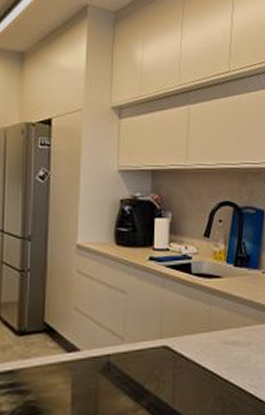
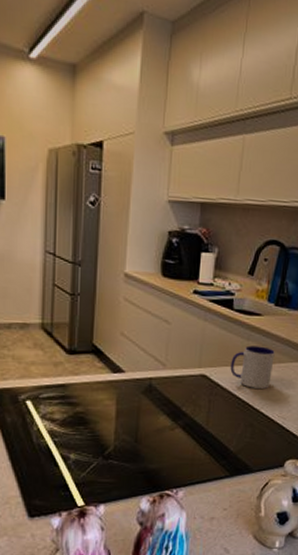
mug: none [193,310,239,357] -> present [230,345,275,389]

